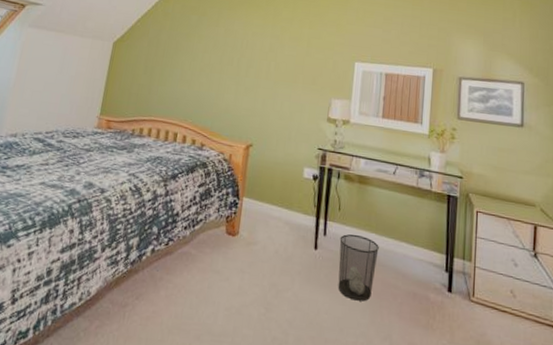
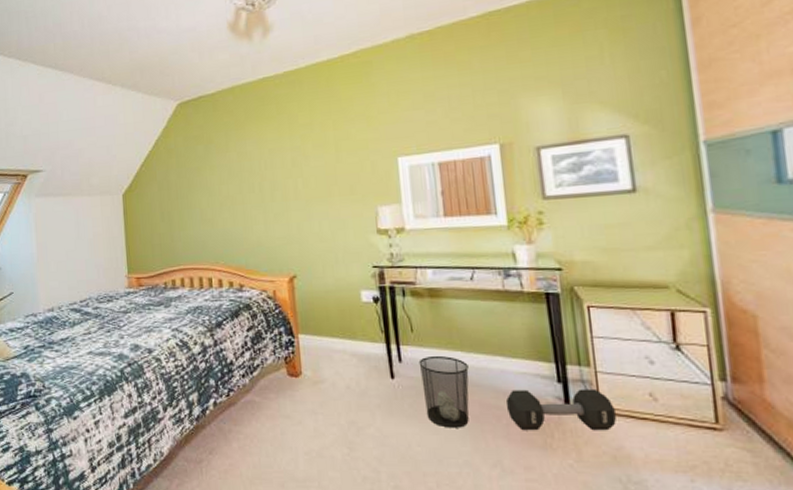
dumbbell: none [403,273,484,318] -> present [506,388,616,431]

